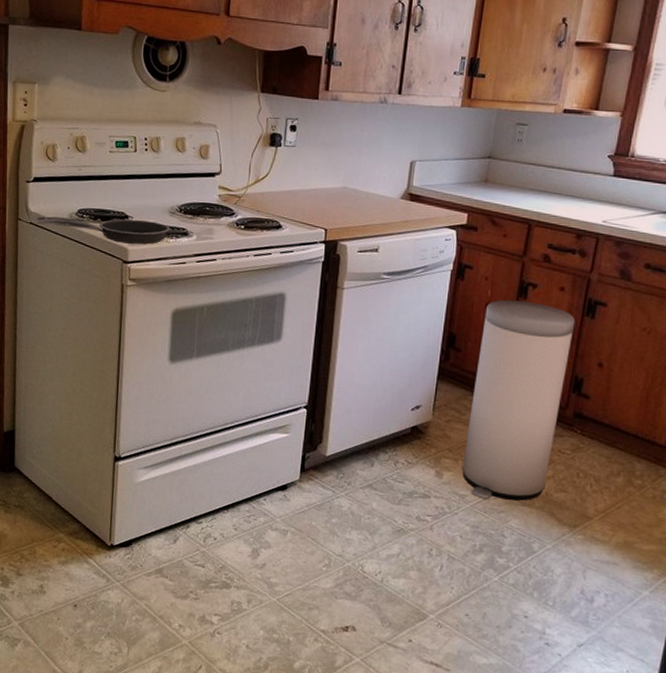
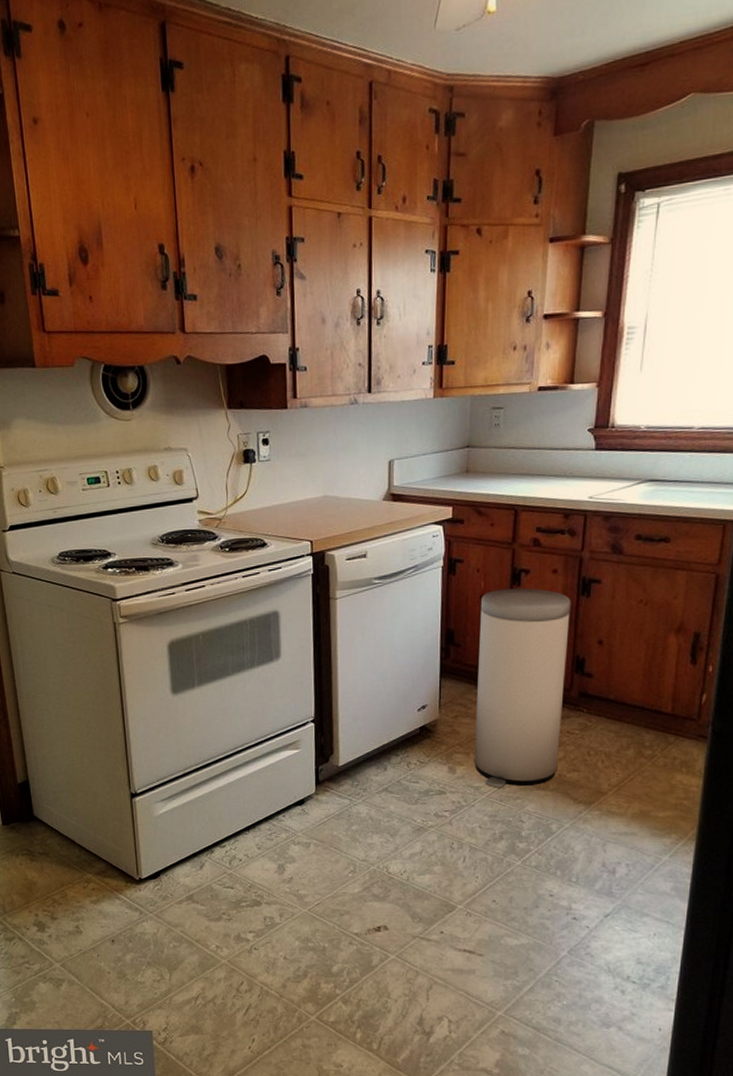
frying pan: present [35,216,170,245] -> none [18,555,155,581]

